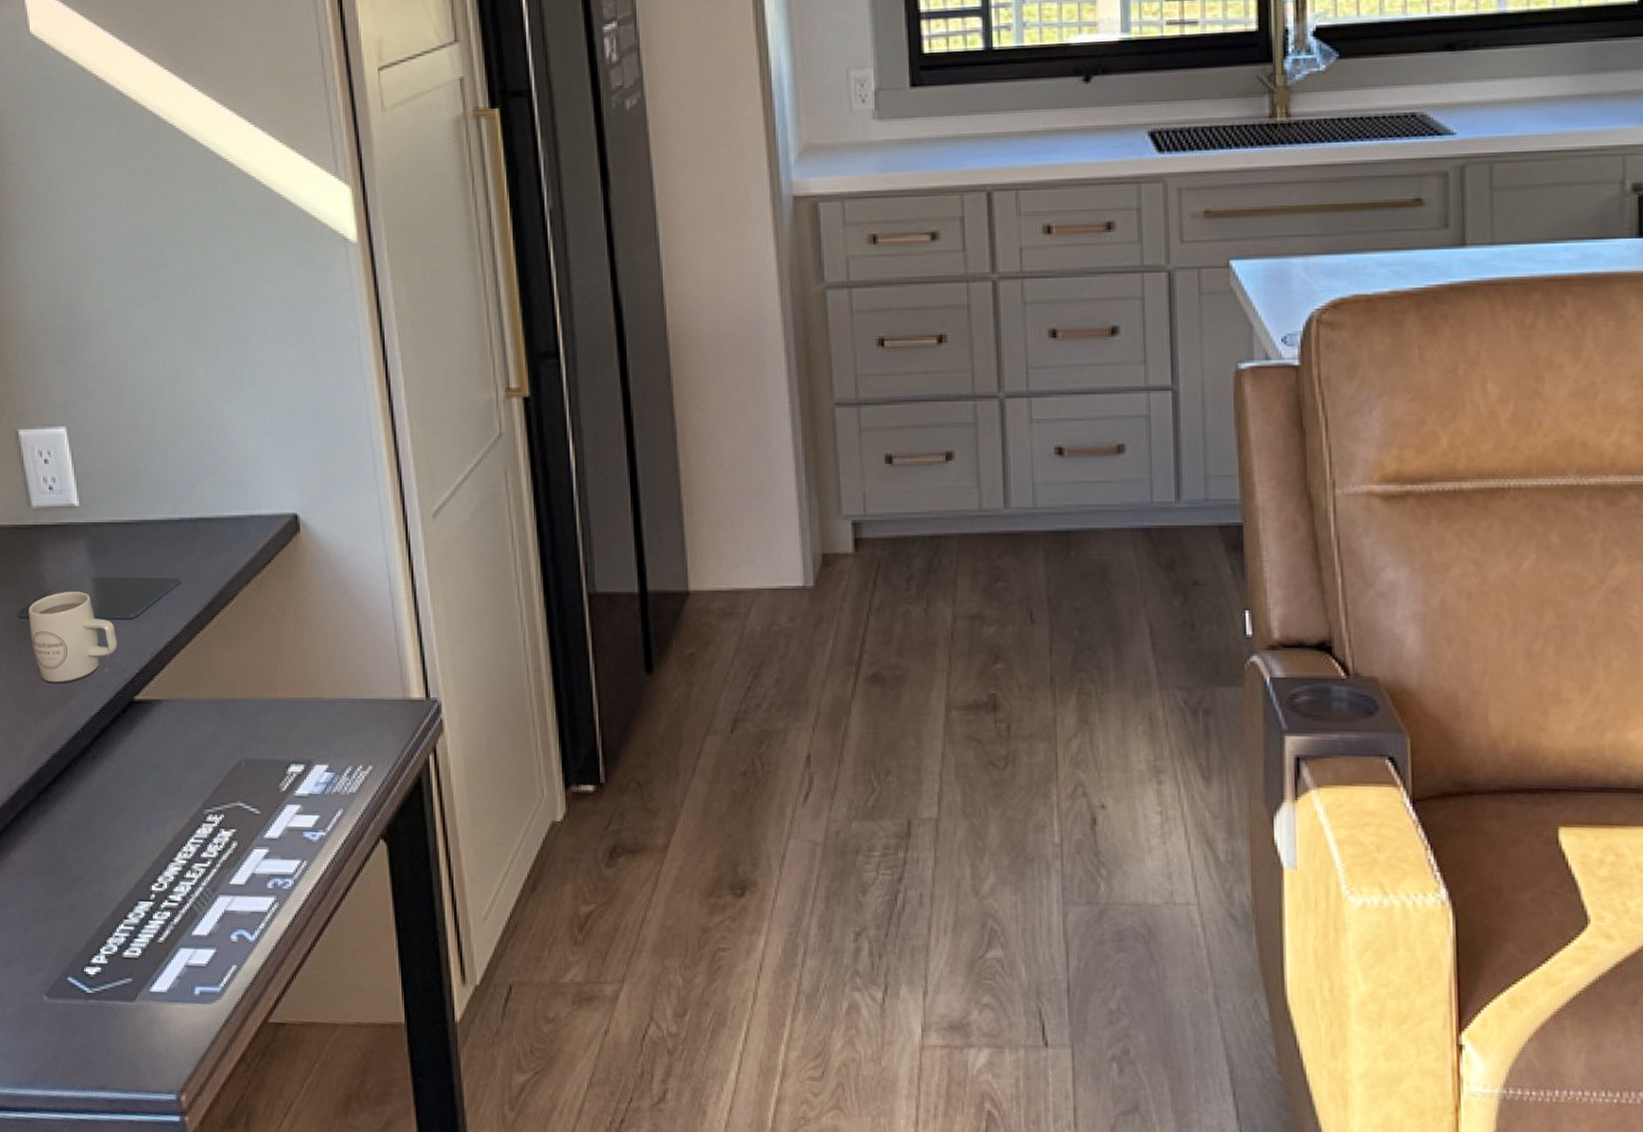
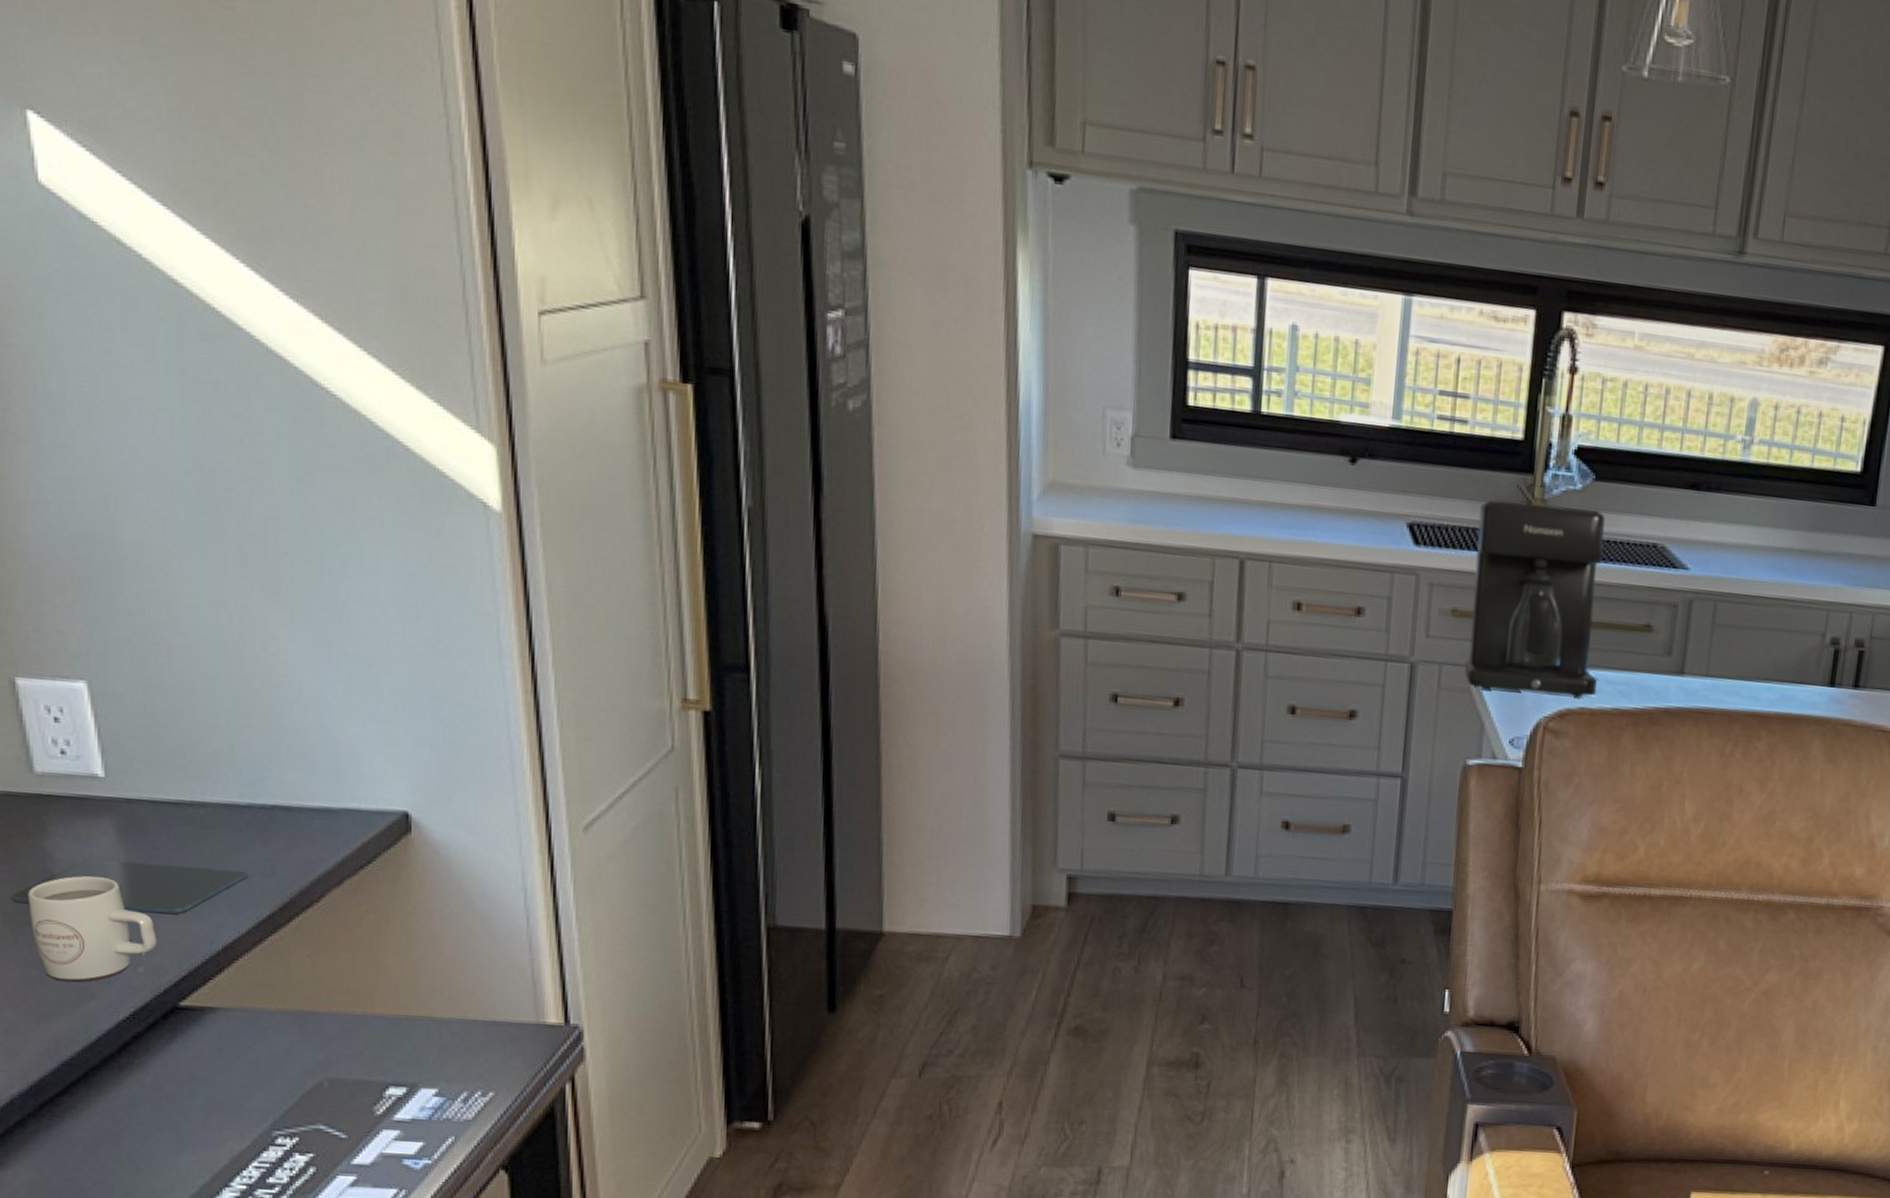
coffee maker: none [1220,88,1371,289] -> present [1465,500,1605,697]

